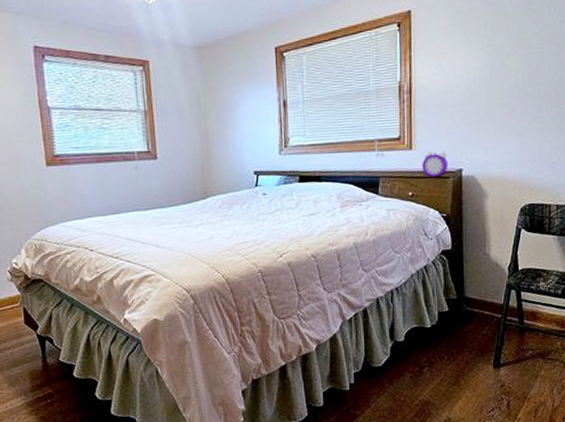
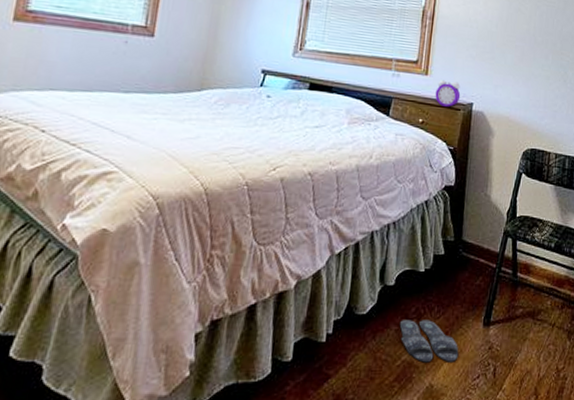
slippers: none [413,366,472,401] -> present [399,320,459,363]

